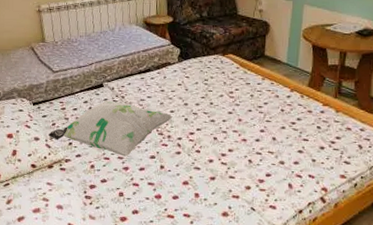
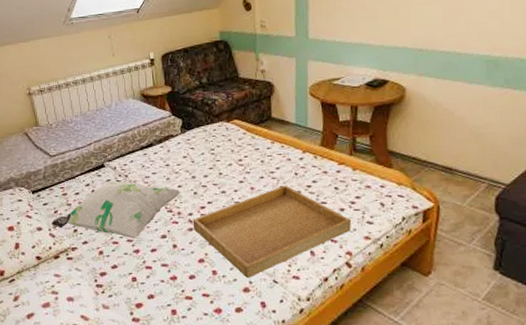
tray: none [181,120,329,203] -> present [192,185,351,278]

